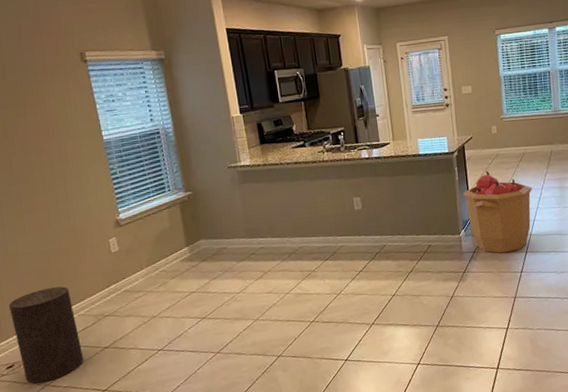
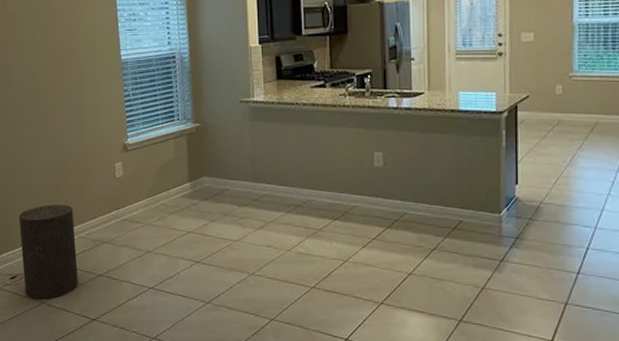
trash can: present [462,171,533,253] -> none [509,140,605,245]

